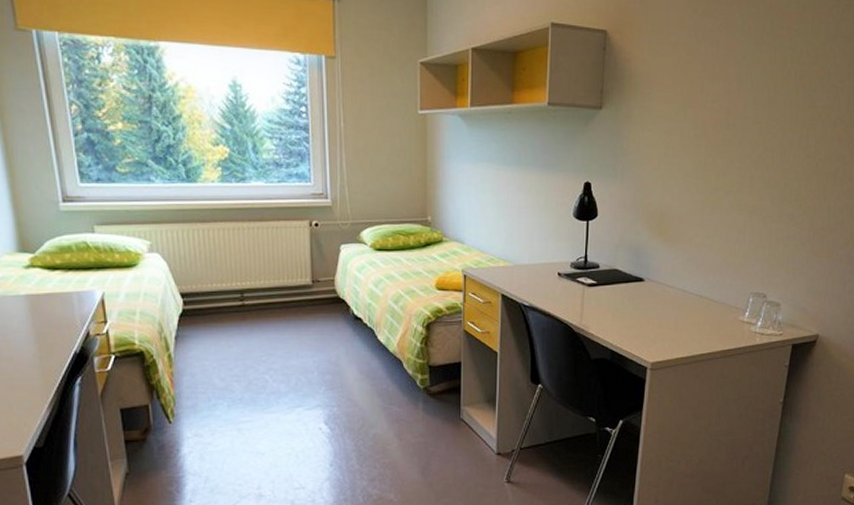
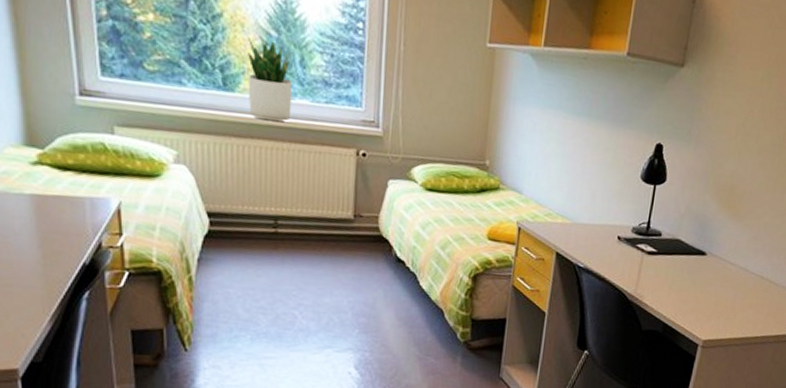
planter: none [206,131,249,204] -> present [248,37,293,122]

